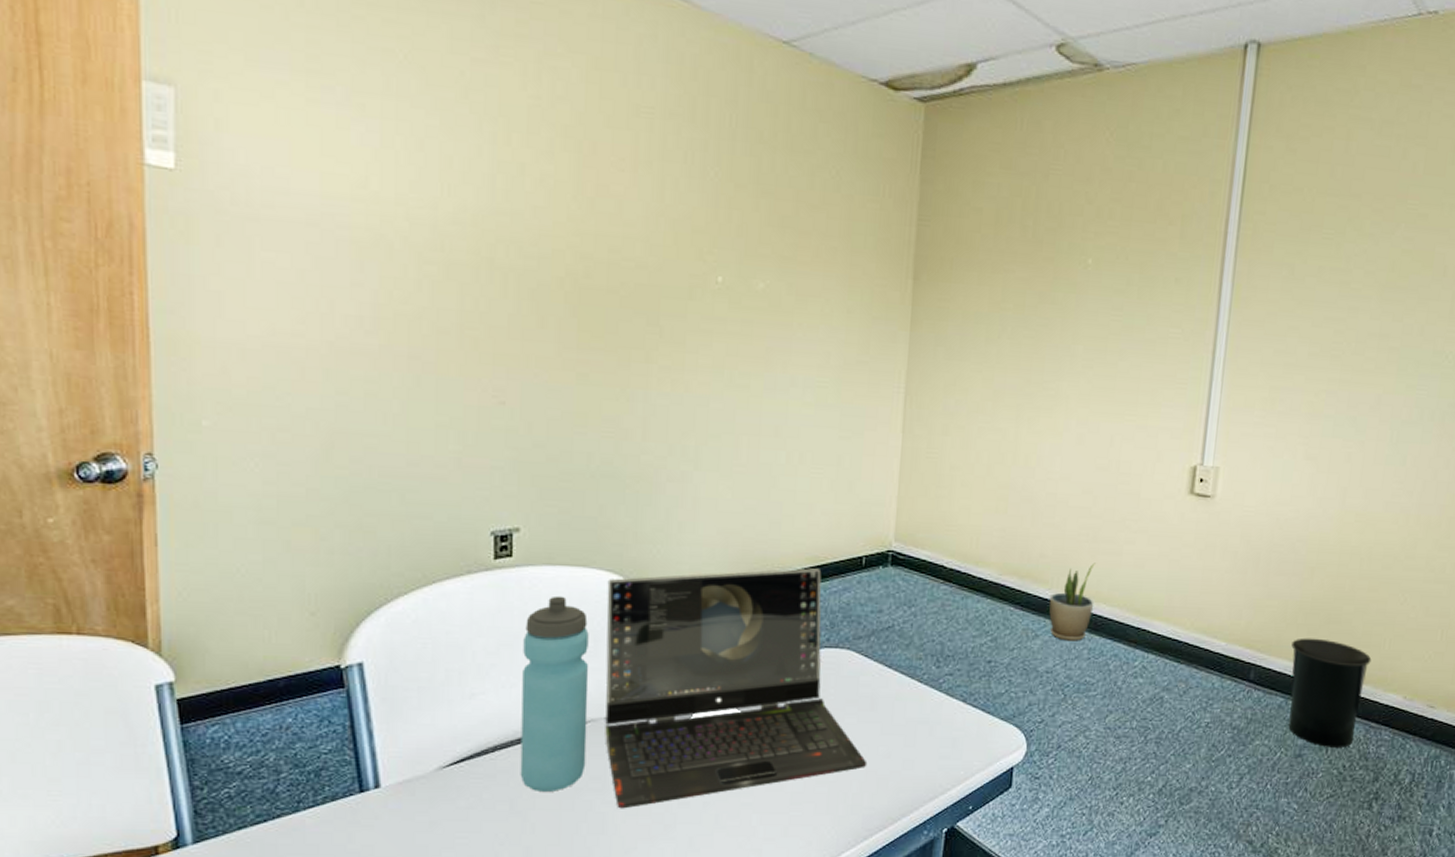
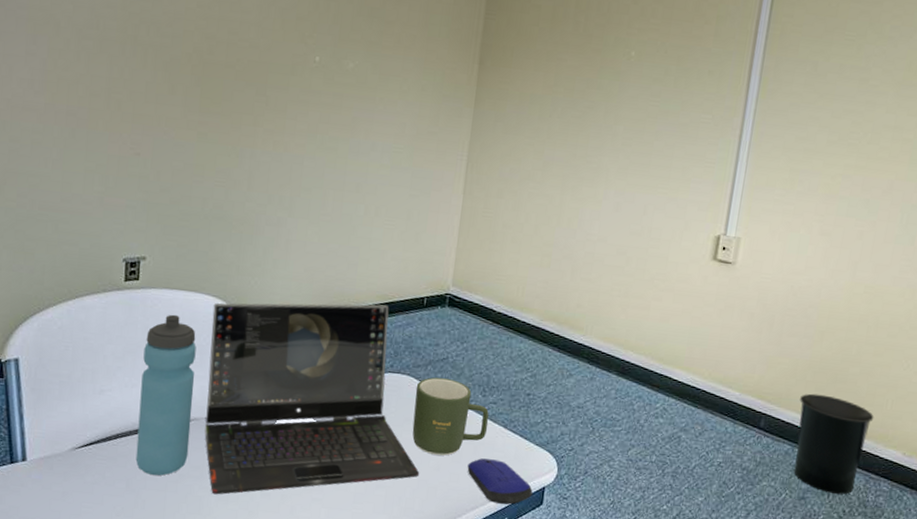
mug: none [856,649,945,740] -> present [412,377,489,456]
computer mouse: none [922,740,1000,791] -> present [467,458,533,505]
potted plant: present [1049,563,1095,641] -> none [582,315,626,382]

